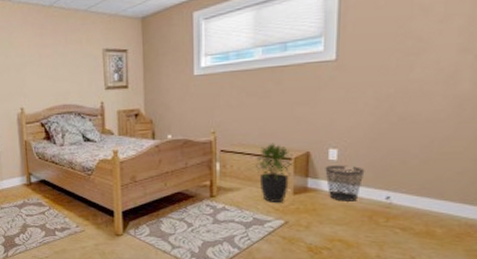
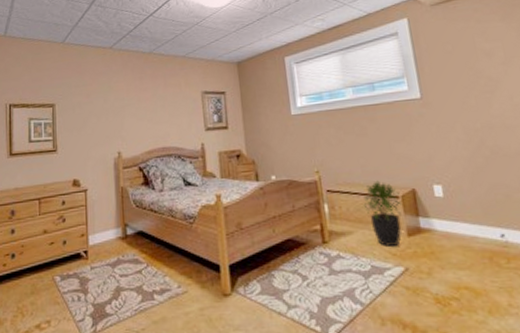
wastebasket: present [325,165,365,202] -> none [433,201,474,242]

